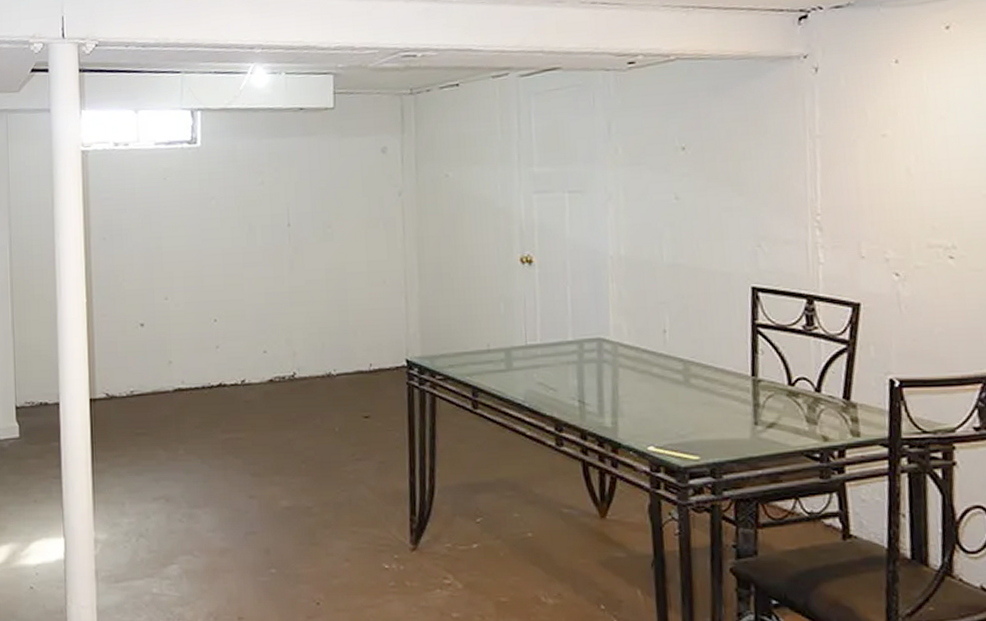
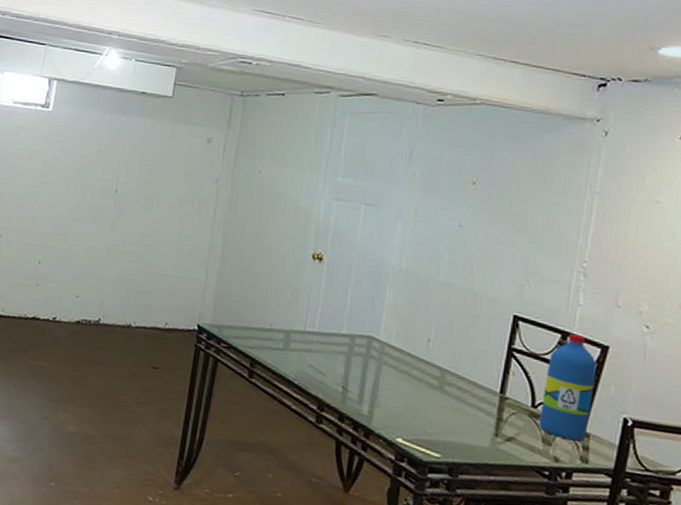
water bottle: none [798,297,853,413] -> present [539,334,597,441]

